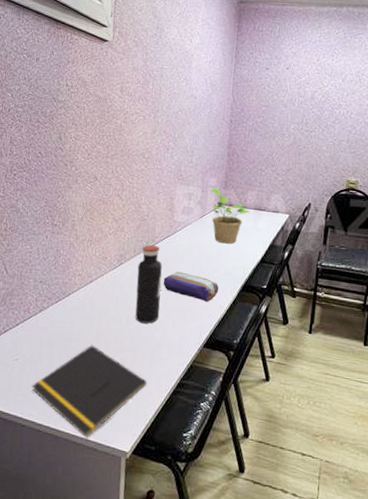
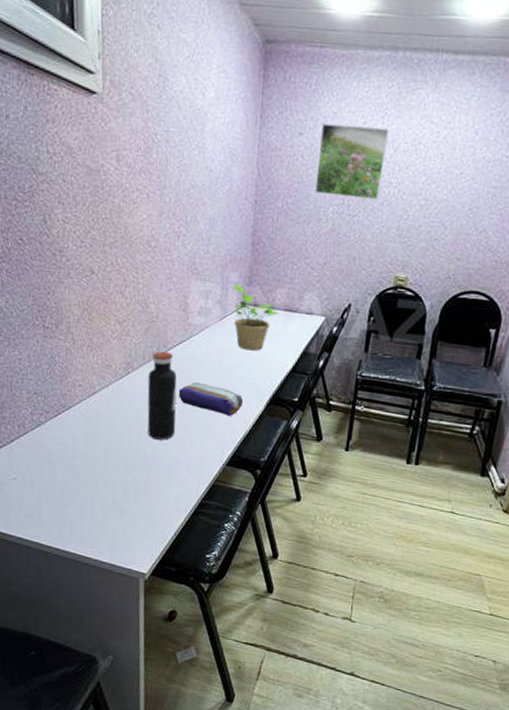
notepad: present [32,345,147,438] -> none [35,463,165,560]
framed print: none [279,60,338,119] -> present [315,123,389,200]

